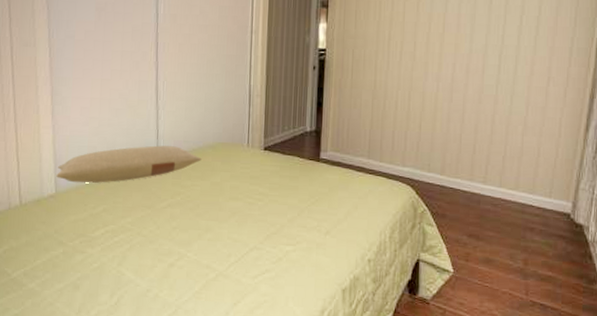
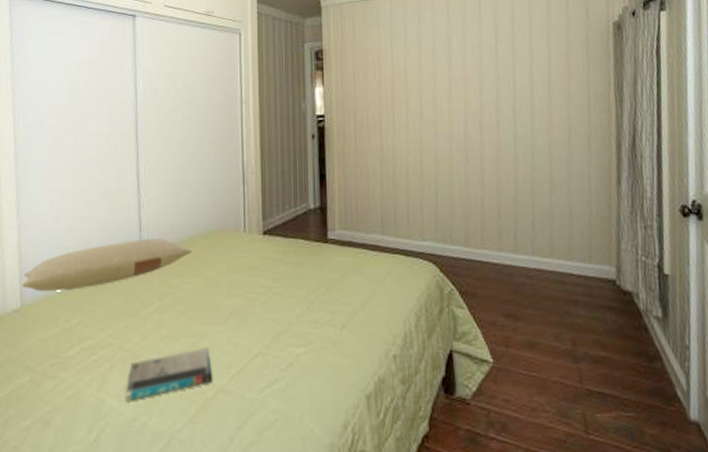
book: none [141,239,214,276] -> present [125,348,212,401]

